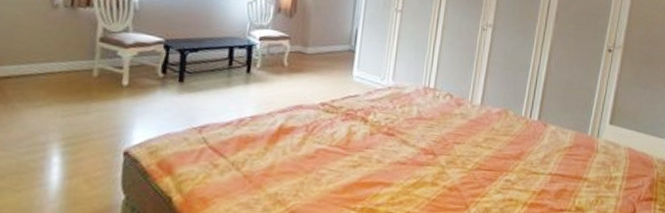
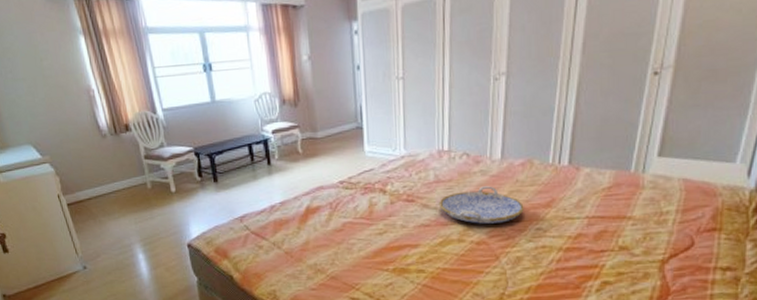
serving tray: none [417,129,497,170] -> present [438,186,524,224]

